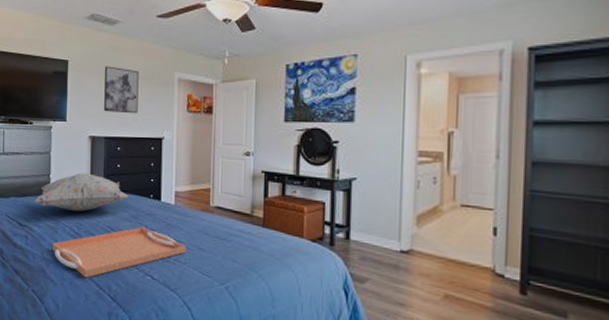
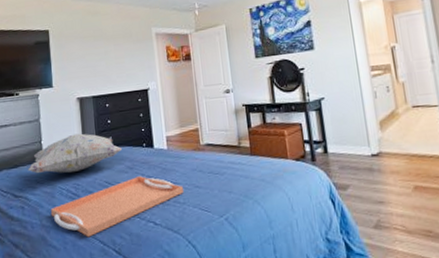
wall art: present [104,66,139,114] -> none [85,30,122,73]

